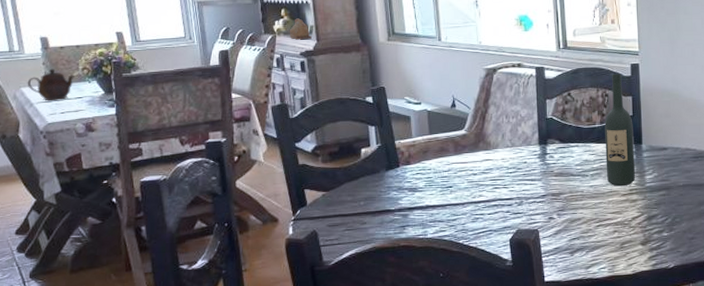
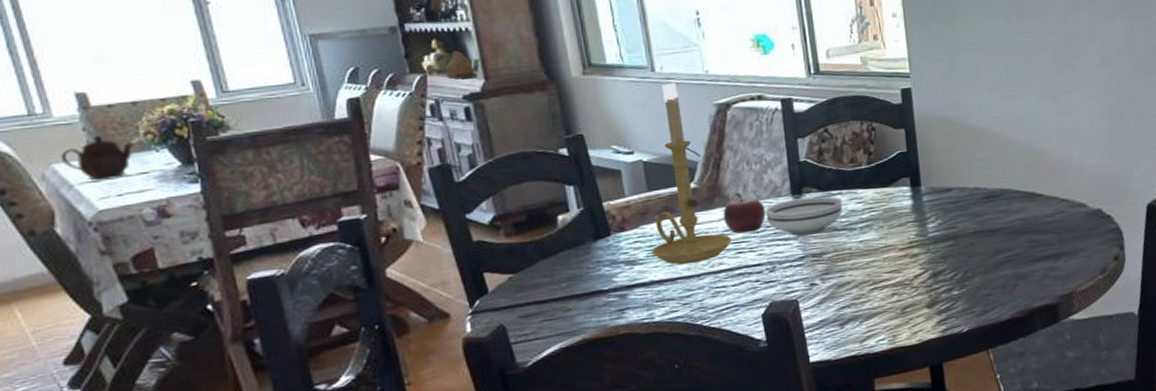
candle holder: none [429,50,491,195] -> present [652,82,732,265]
fruit: none [485,140,518,173] -> present [723,193,766,234]
bowl: none [517,147,579,178] -> present [765,196,843,236]
wine bottle: present [604,73,635,187] -> none [872,101,915,240]

